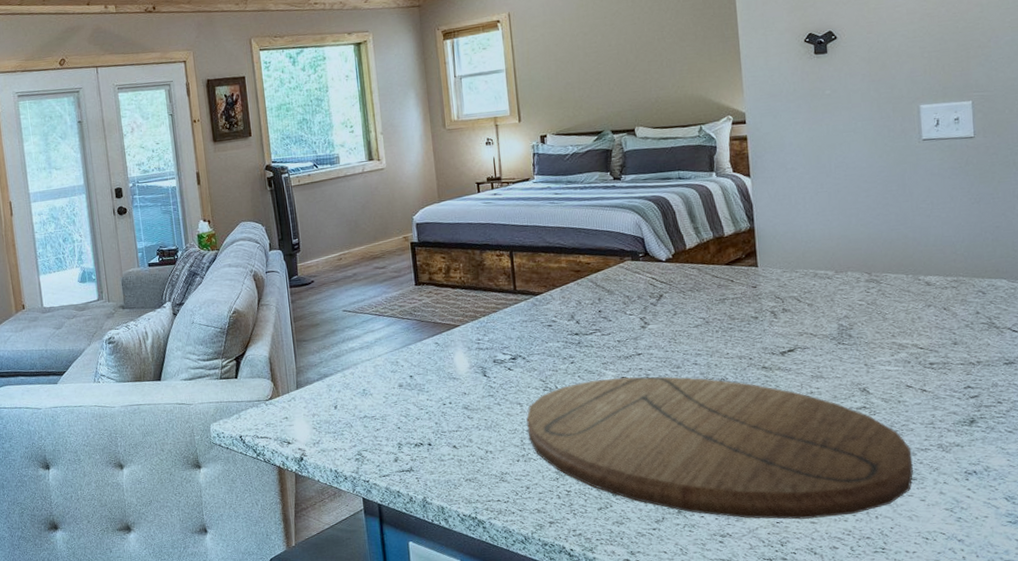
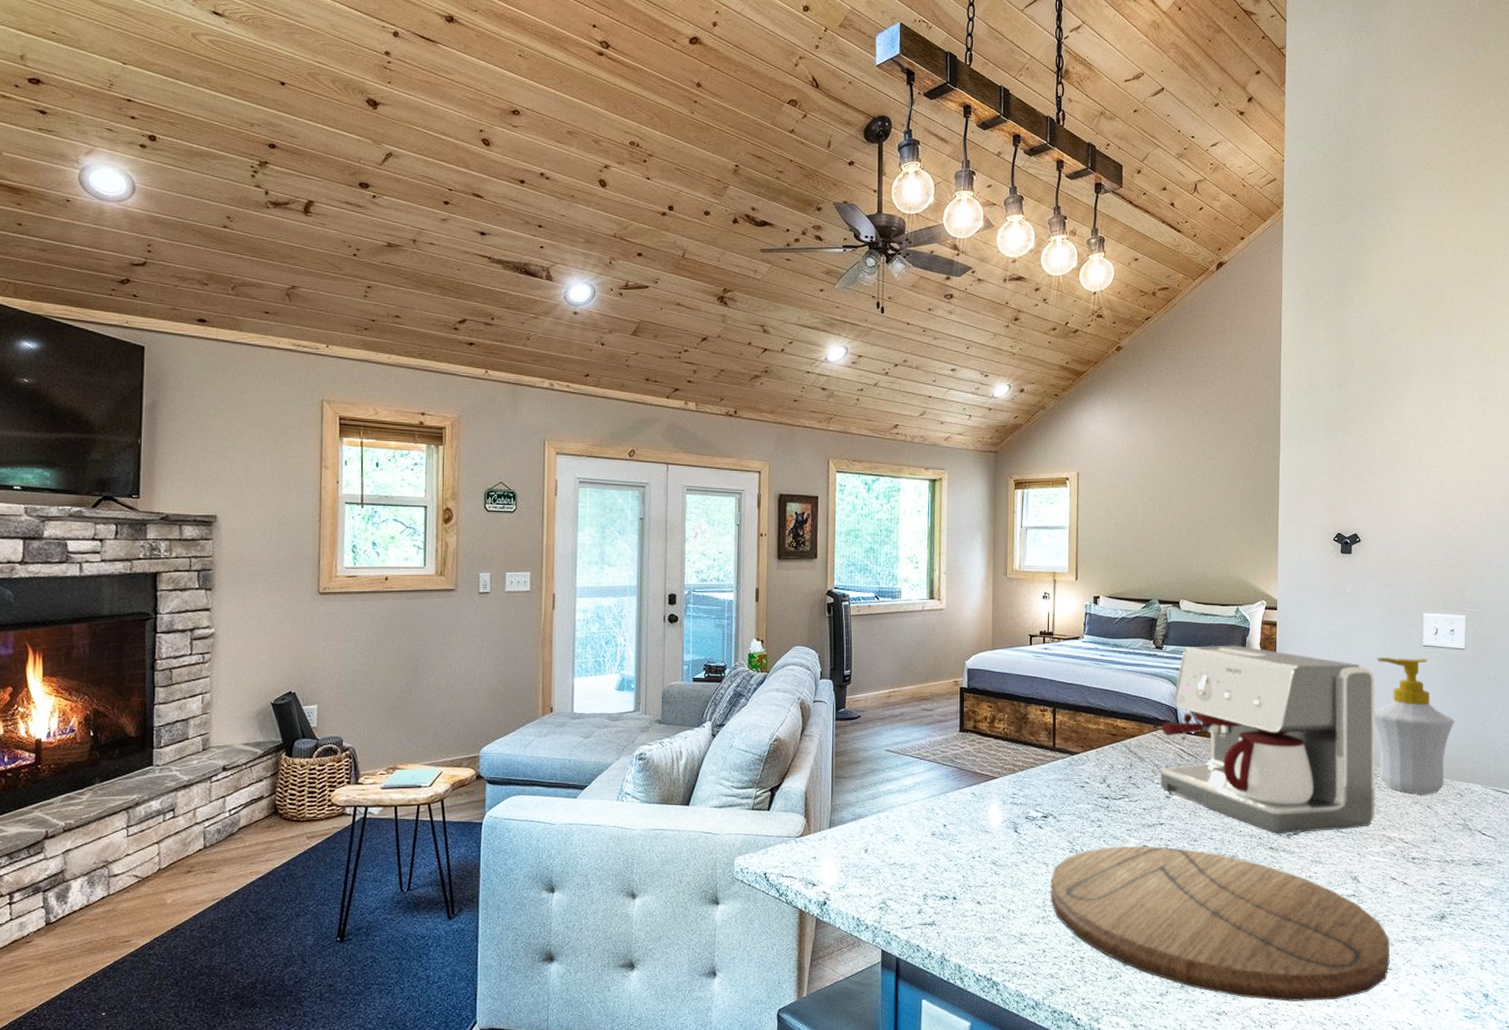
coffee maker: none [629,165,881,353] -> present [1160,645,1376,834]
soap bottle: none [868,152,969,297] -> present [1374,658,1455,795]

